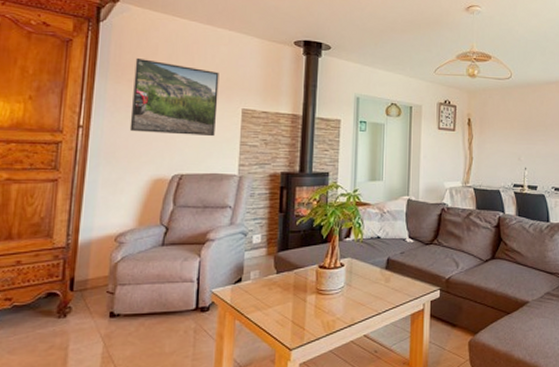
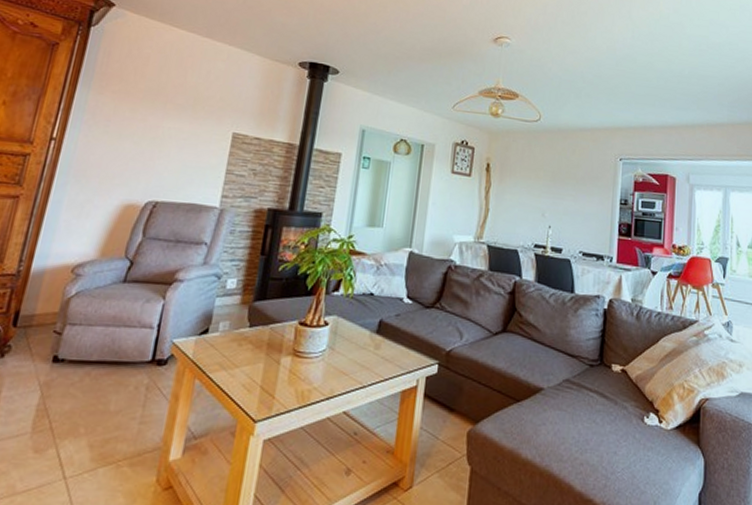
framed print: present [129,57,219,137] -> none [106,67,213,162]

